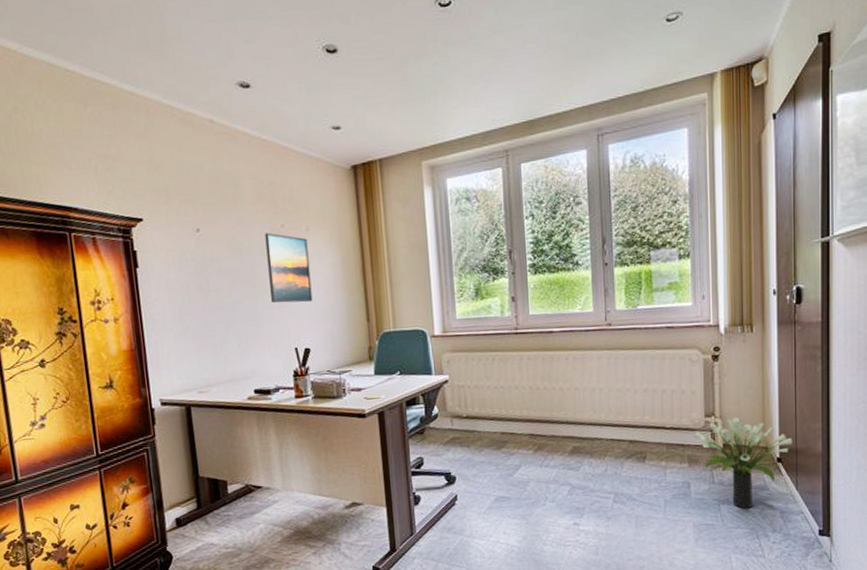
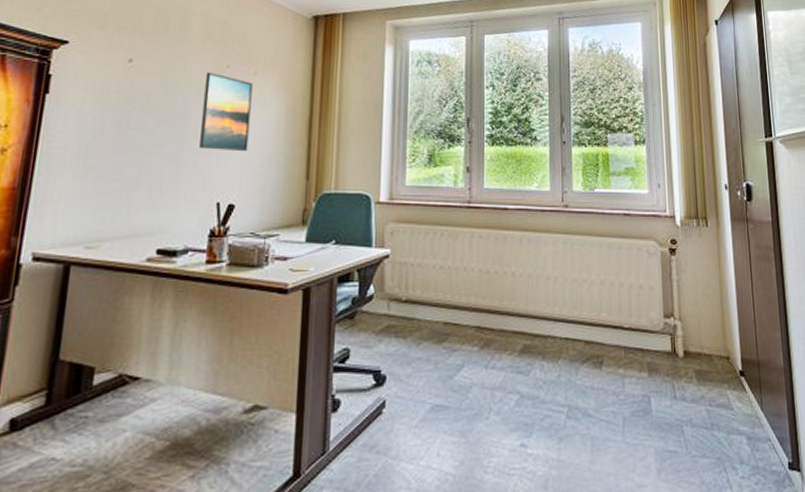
potted plant: present [693,418,793,509] -> none [653,321,754,433]

